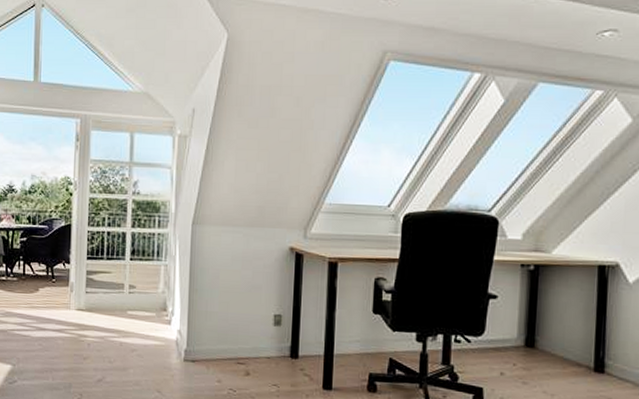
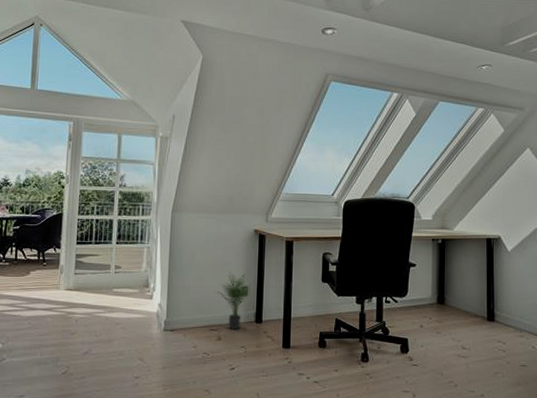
potted plant: none [245,297,284,365] -> present [217,272,250,330]

